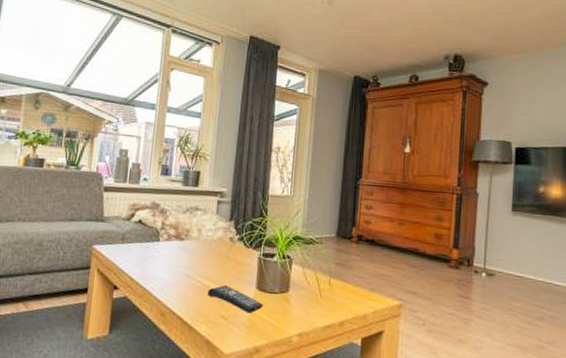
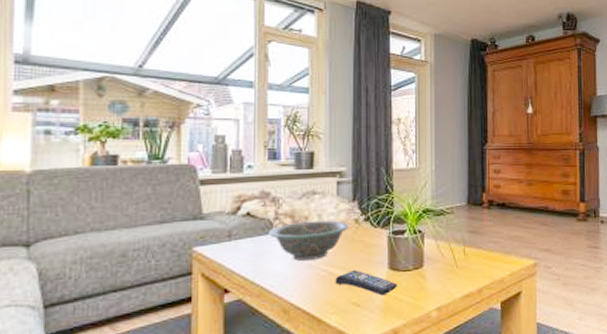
decorative bowl: none [155,234,225,271] -> present [268,220,350,261]

